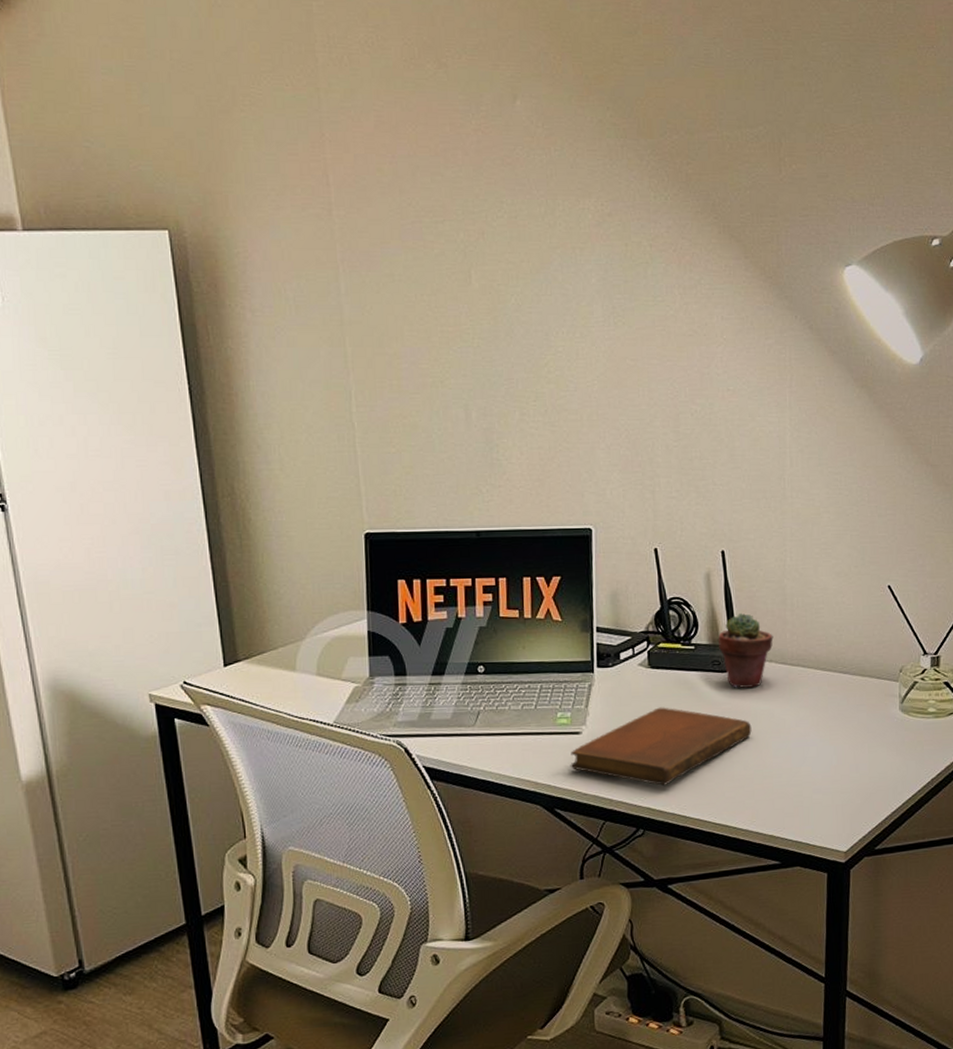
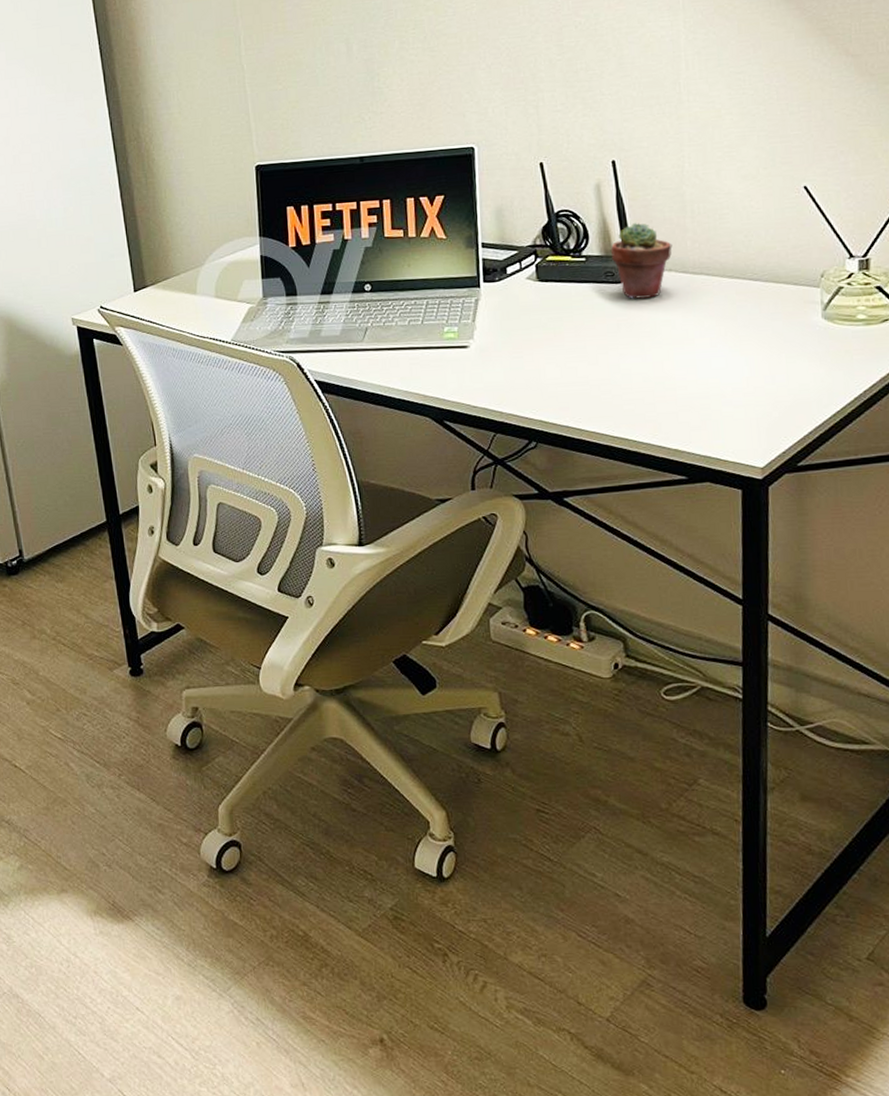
notebook: present [570,707,752,786] -> none [458,320,651,398]

